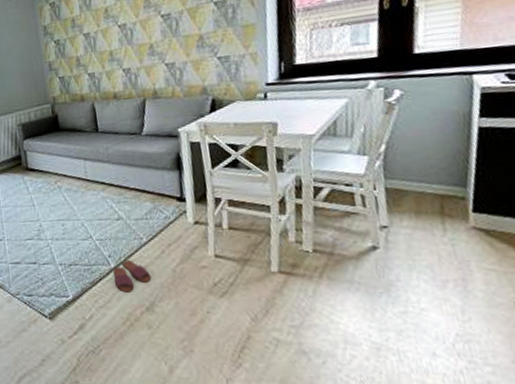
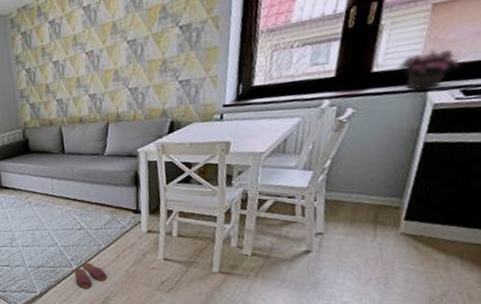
potted flower: none [439,32,503,74] -> present [398,48,464,91]

